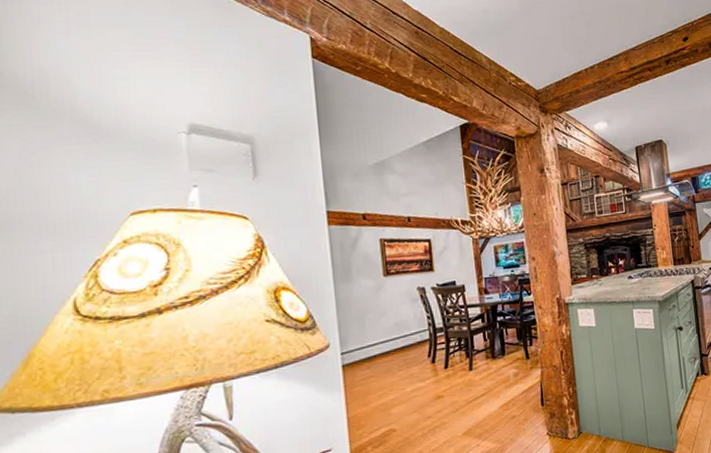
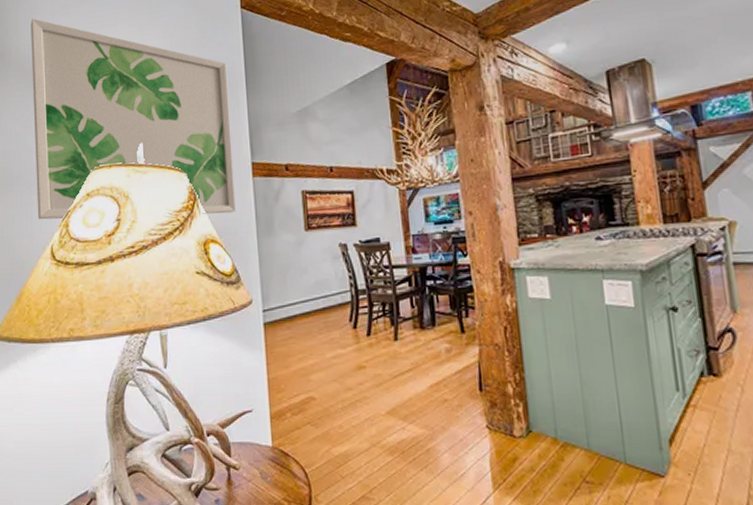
wall art: none [33,36,310,271] -> present [30,18,236,220]

